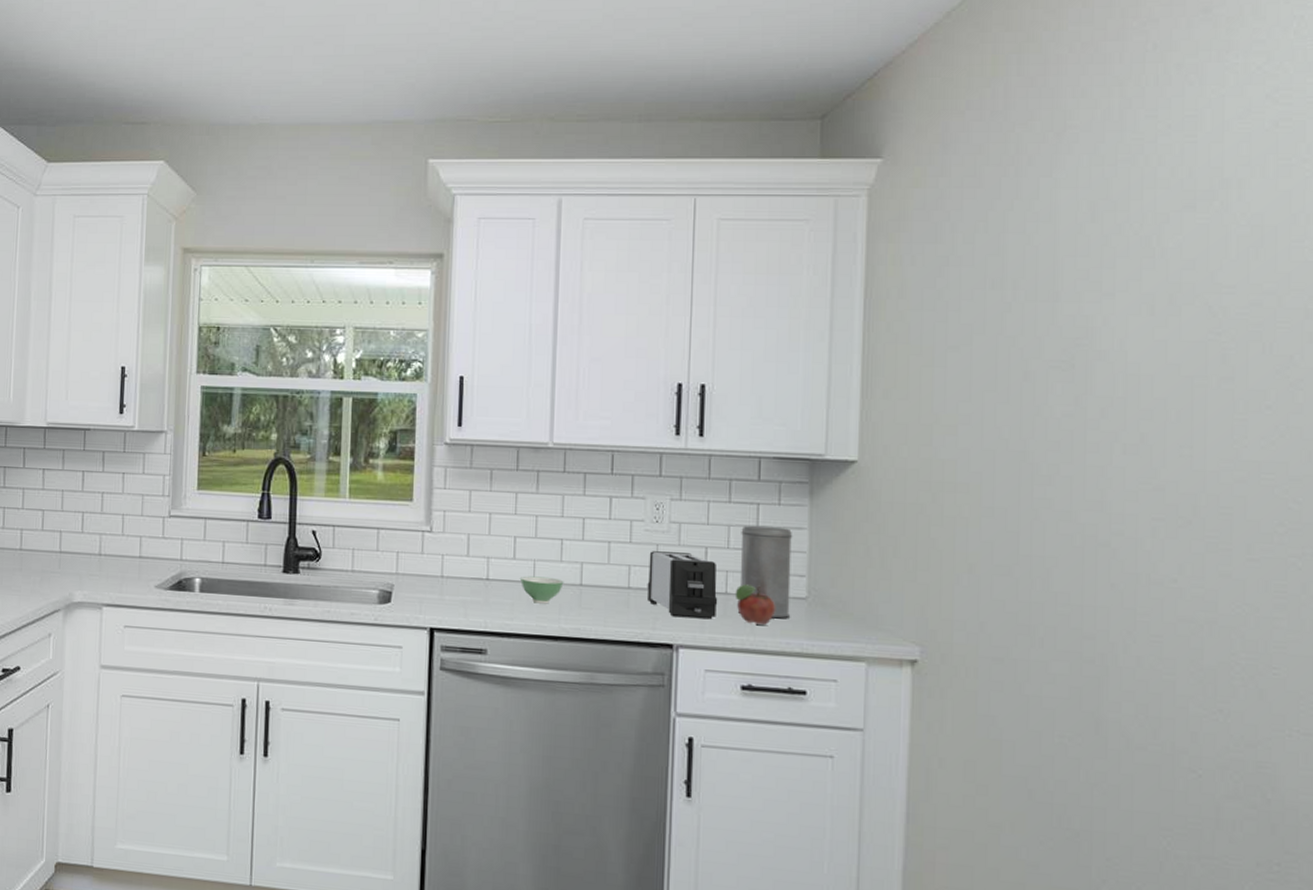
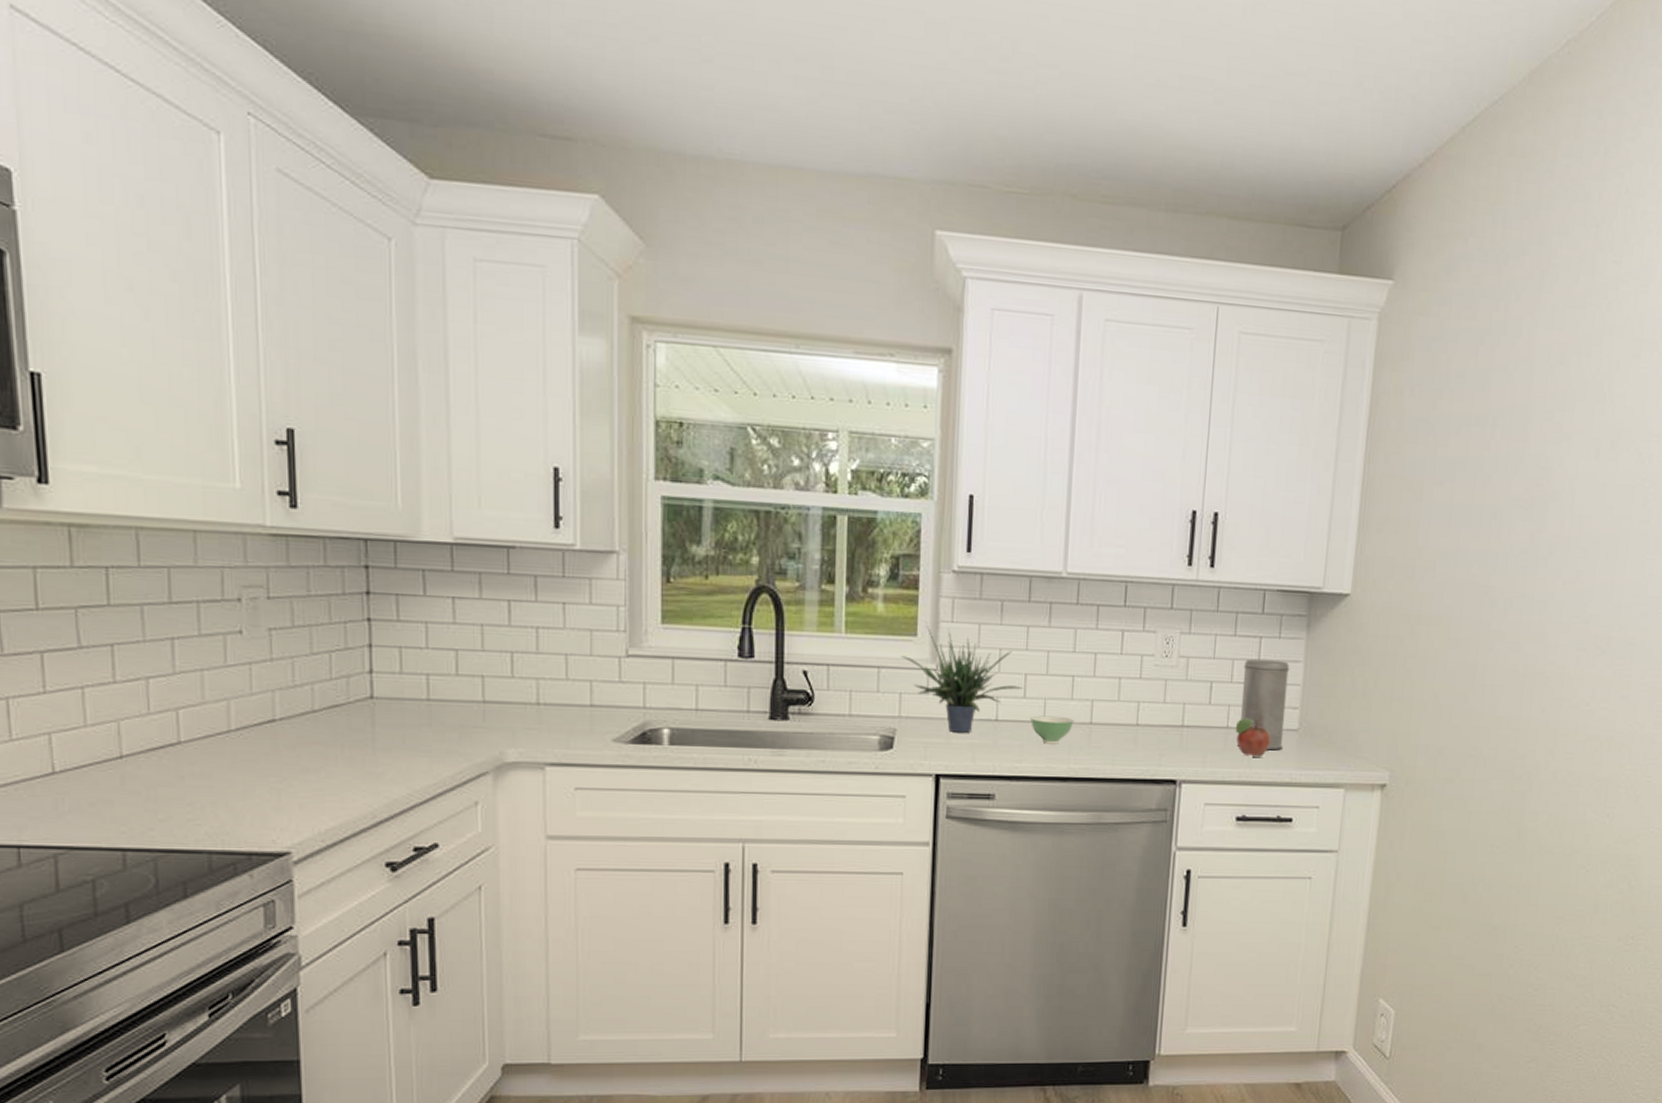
potted plant: none [399,488,513,590] -> present [901,622,1024,733]
toaster: present [646,551,718,620] -> none [1153,686,1220,754]

